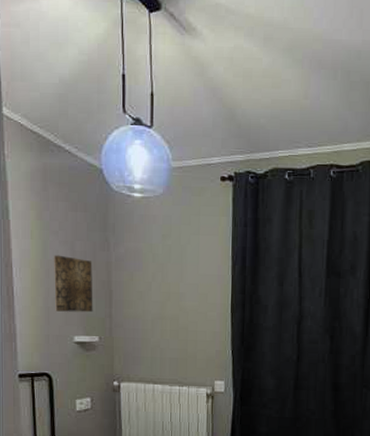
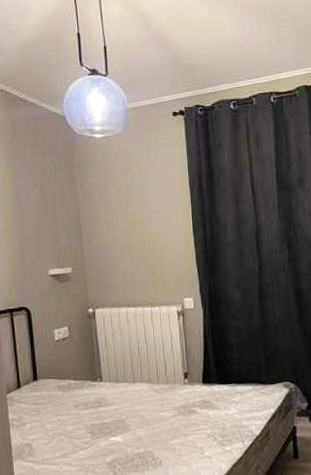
wall art: present [54,255,93,313] -> none [26,196,65,248]

